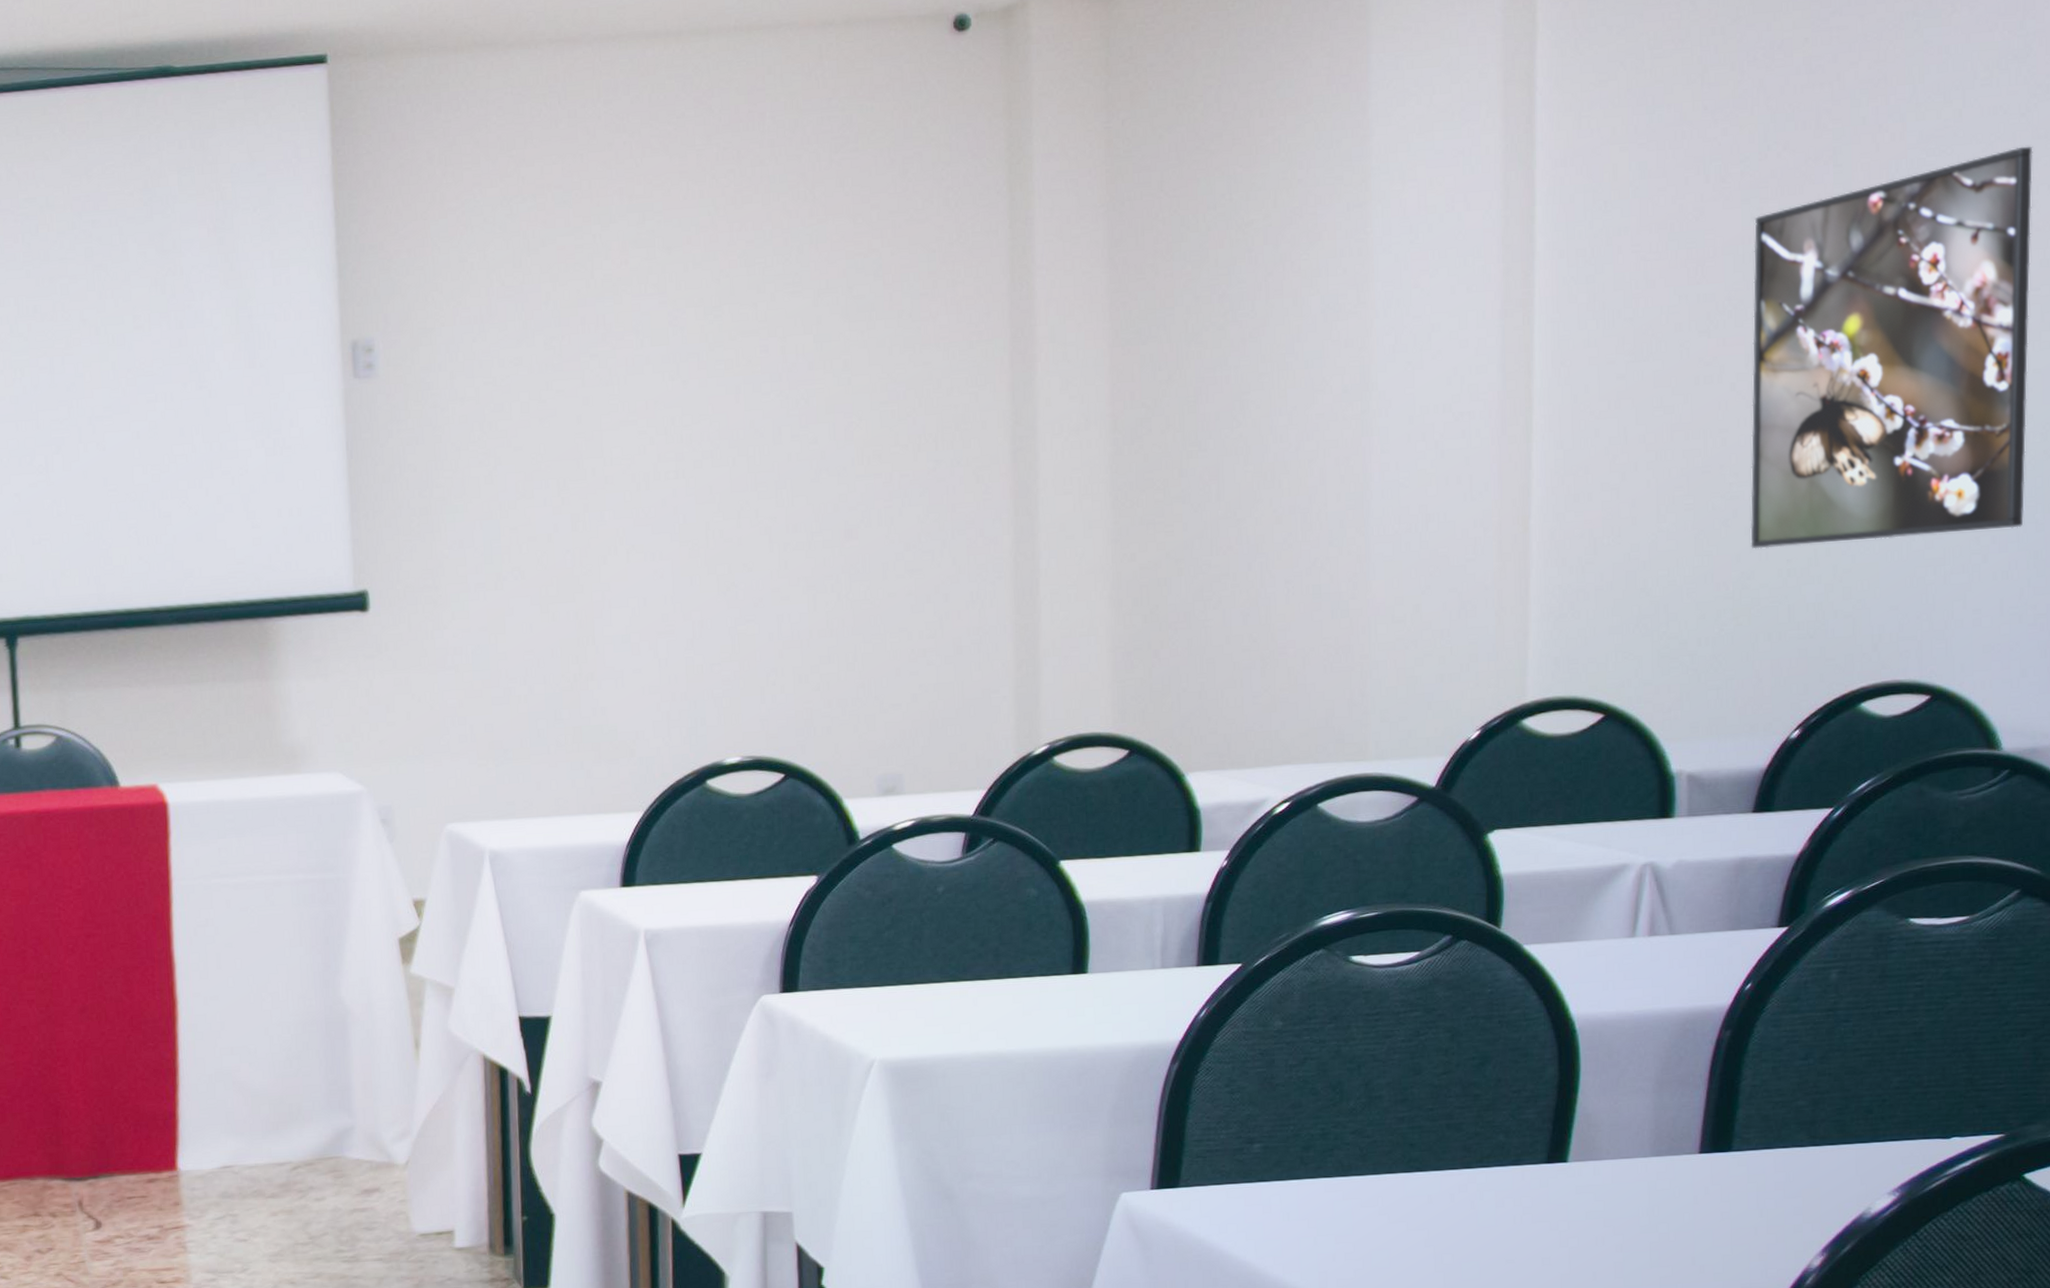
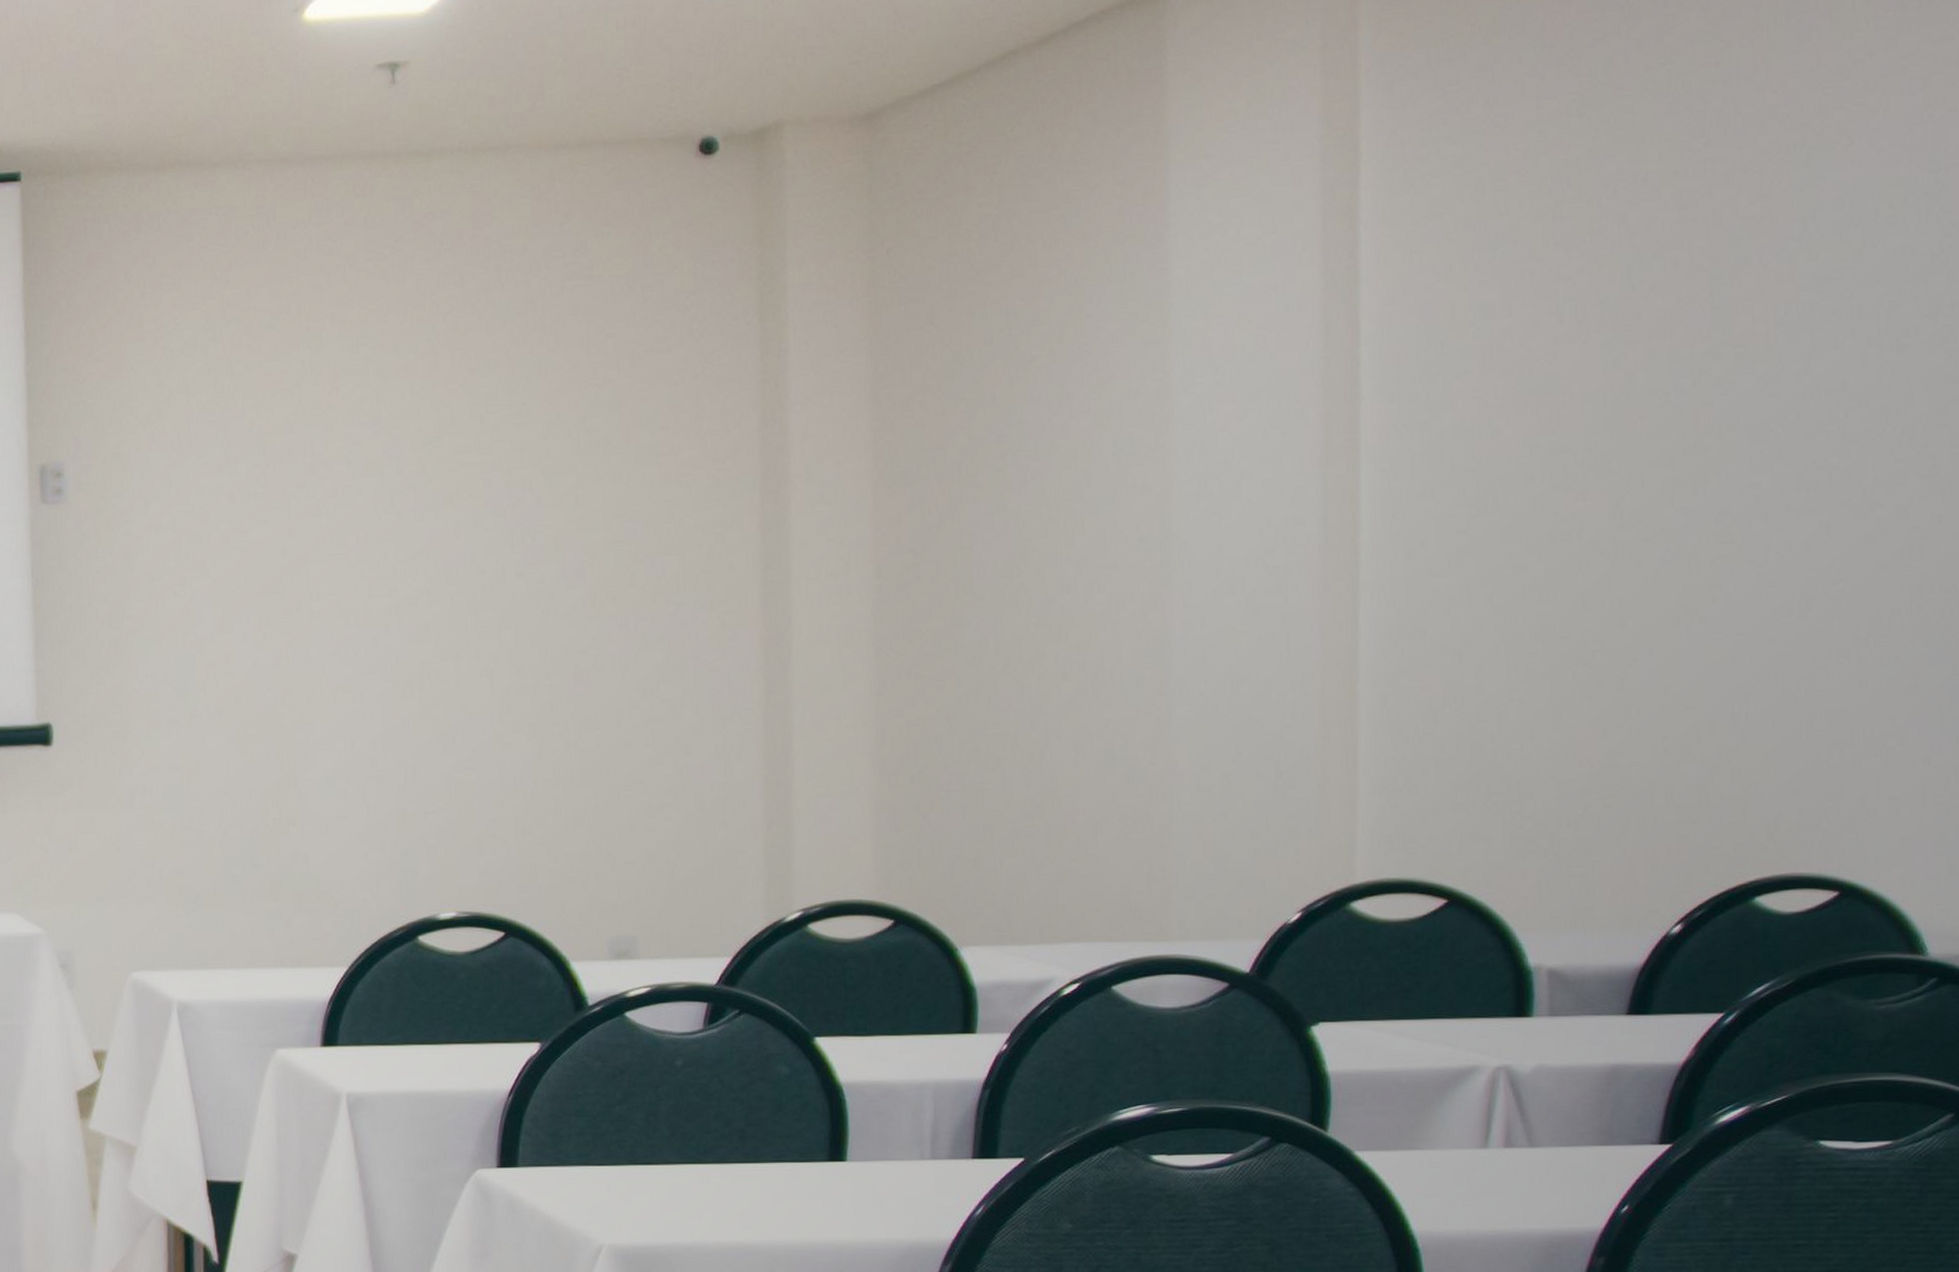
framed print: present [1750,146,2033,549] -> none [1617,290,1949,724]

